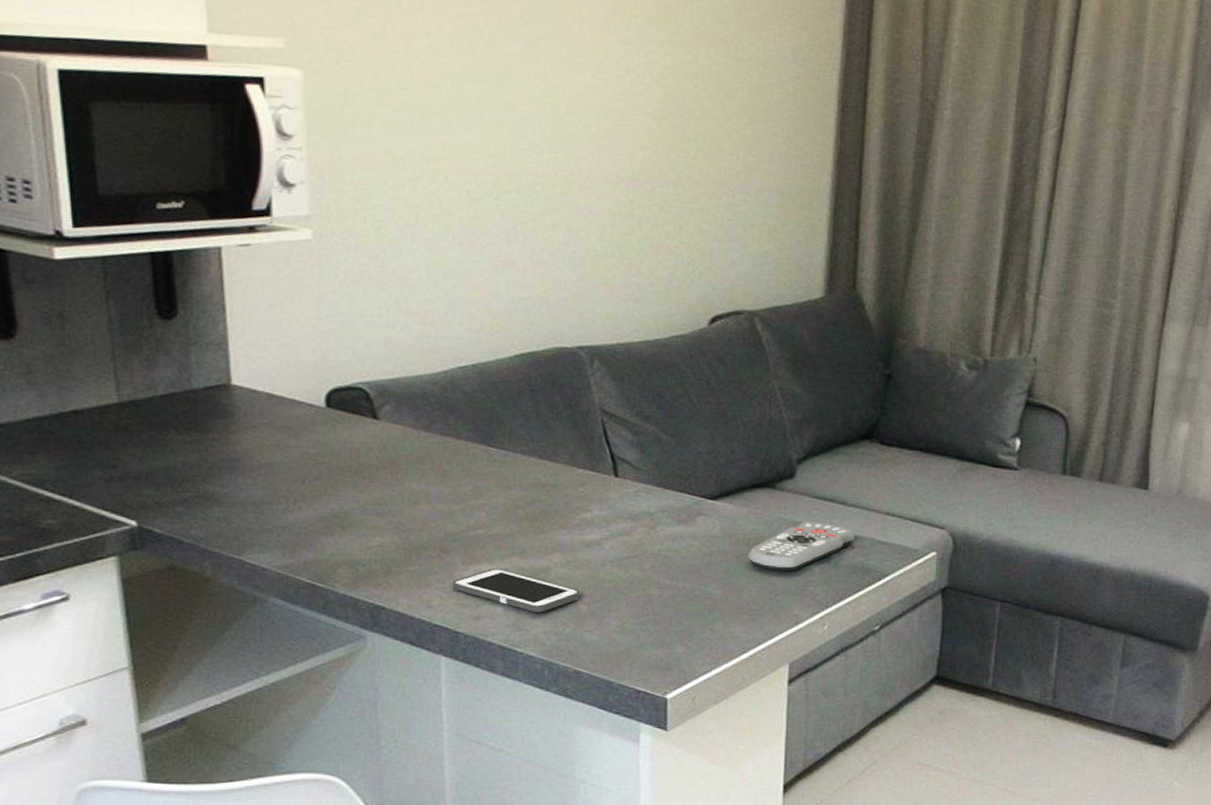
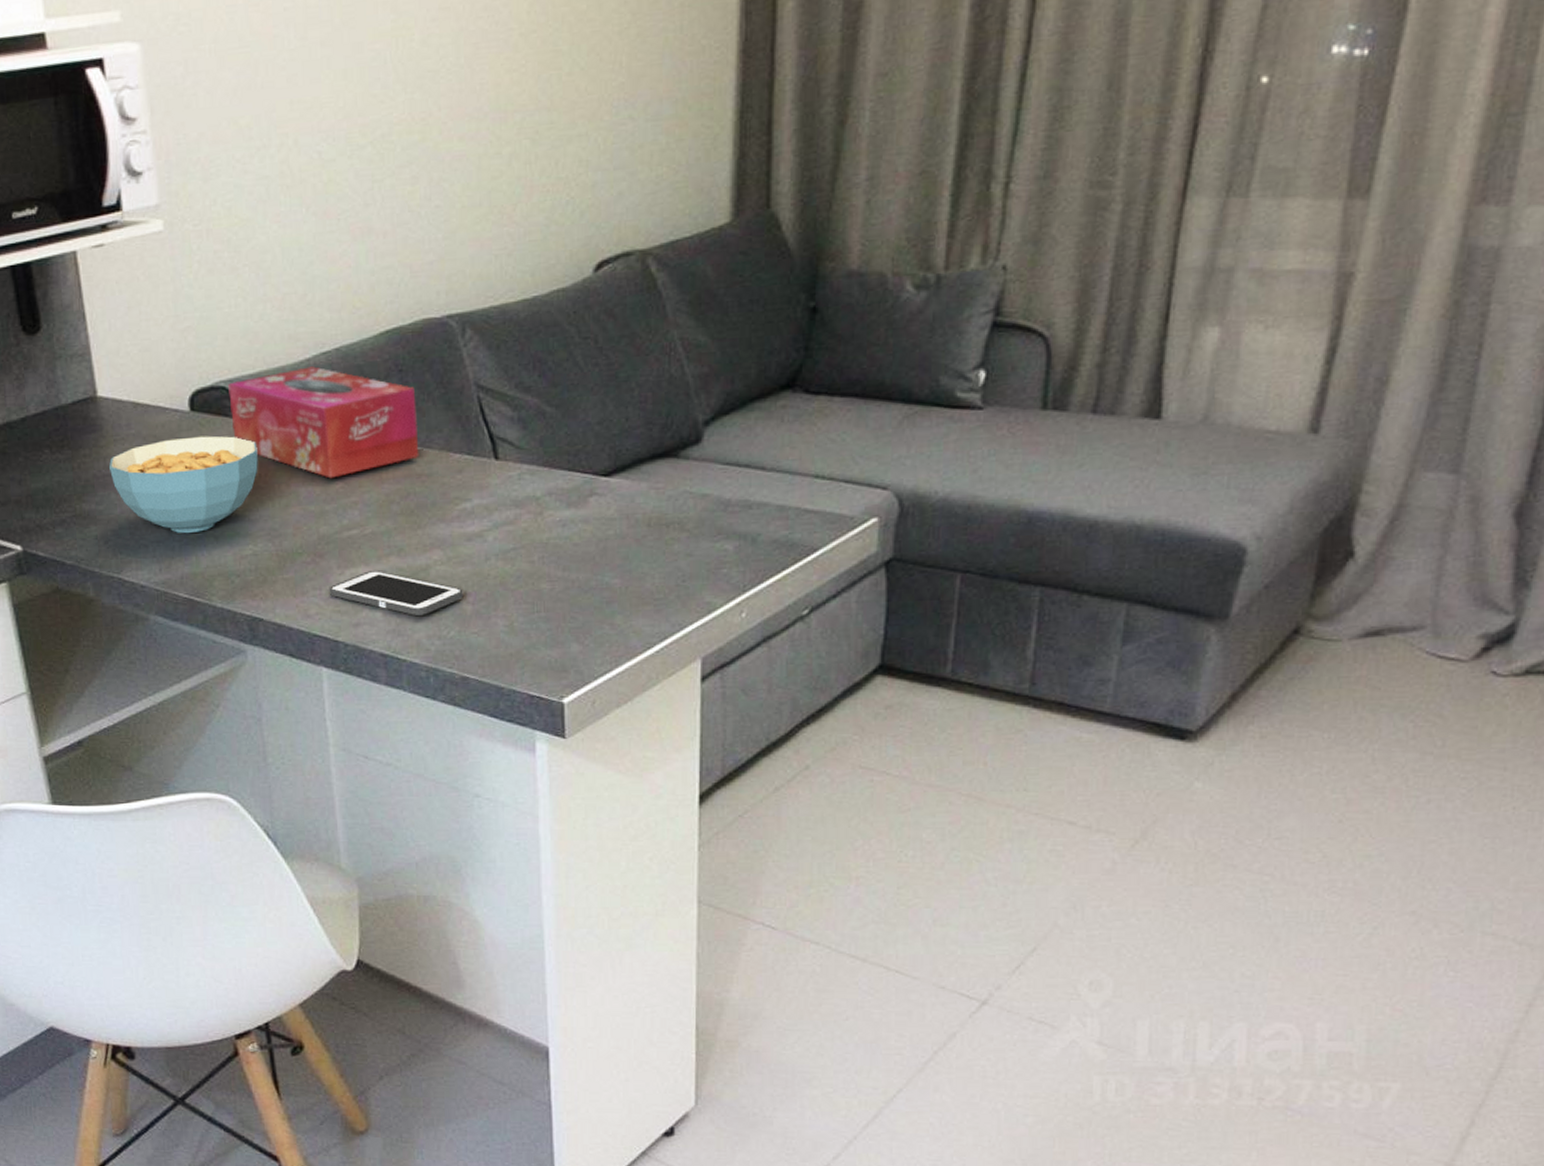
cereal bowl: none [238,431,391,521] -> present [109,435,258,533]
tissue box: none [366,378,546,481] -> present [228,366,419,479]
remote control: present [747,521,855,571] -> none [649,492,776,553]

